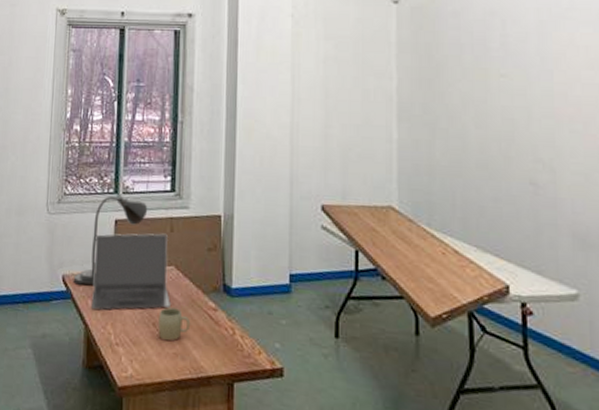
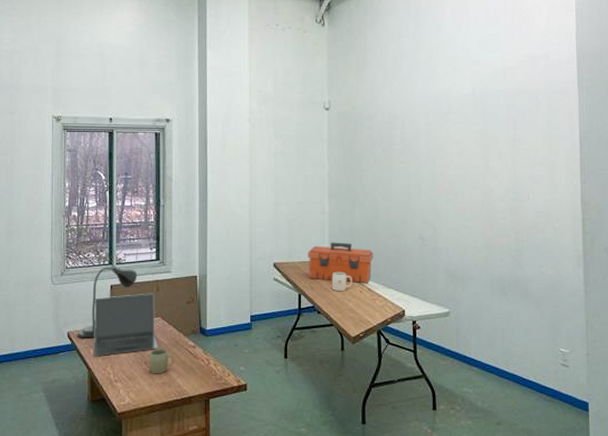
toolbox: none [368,181,463,244] -> present [308,242,374,284]
mug: none [401,223,432,252] -> present [331,271,353,292]

